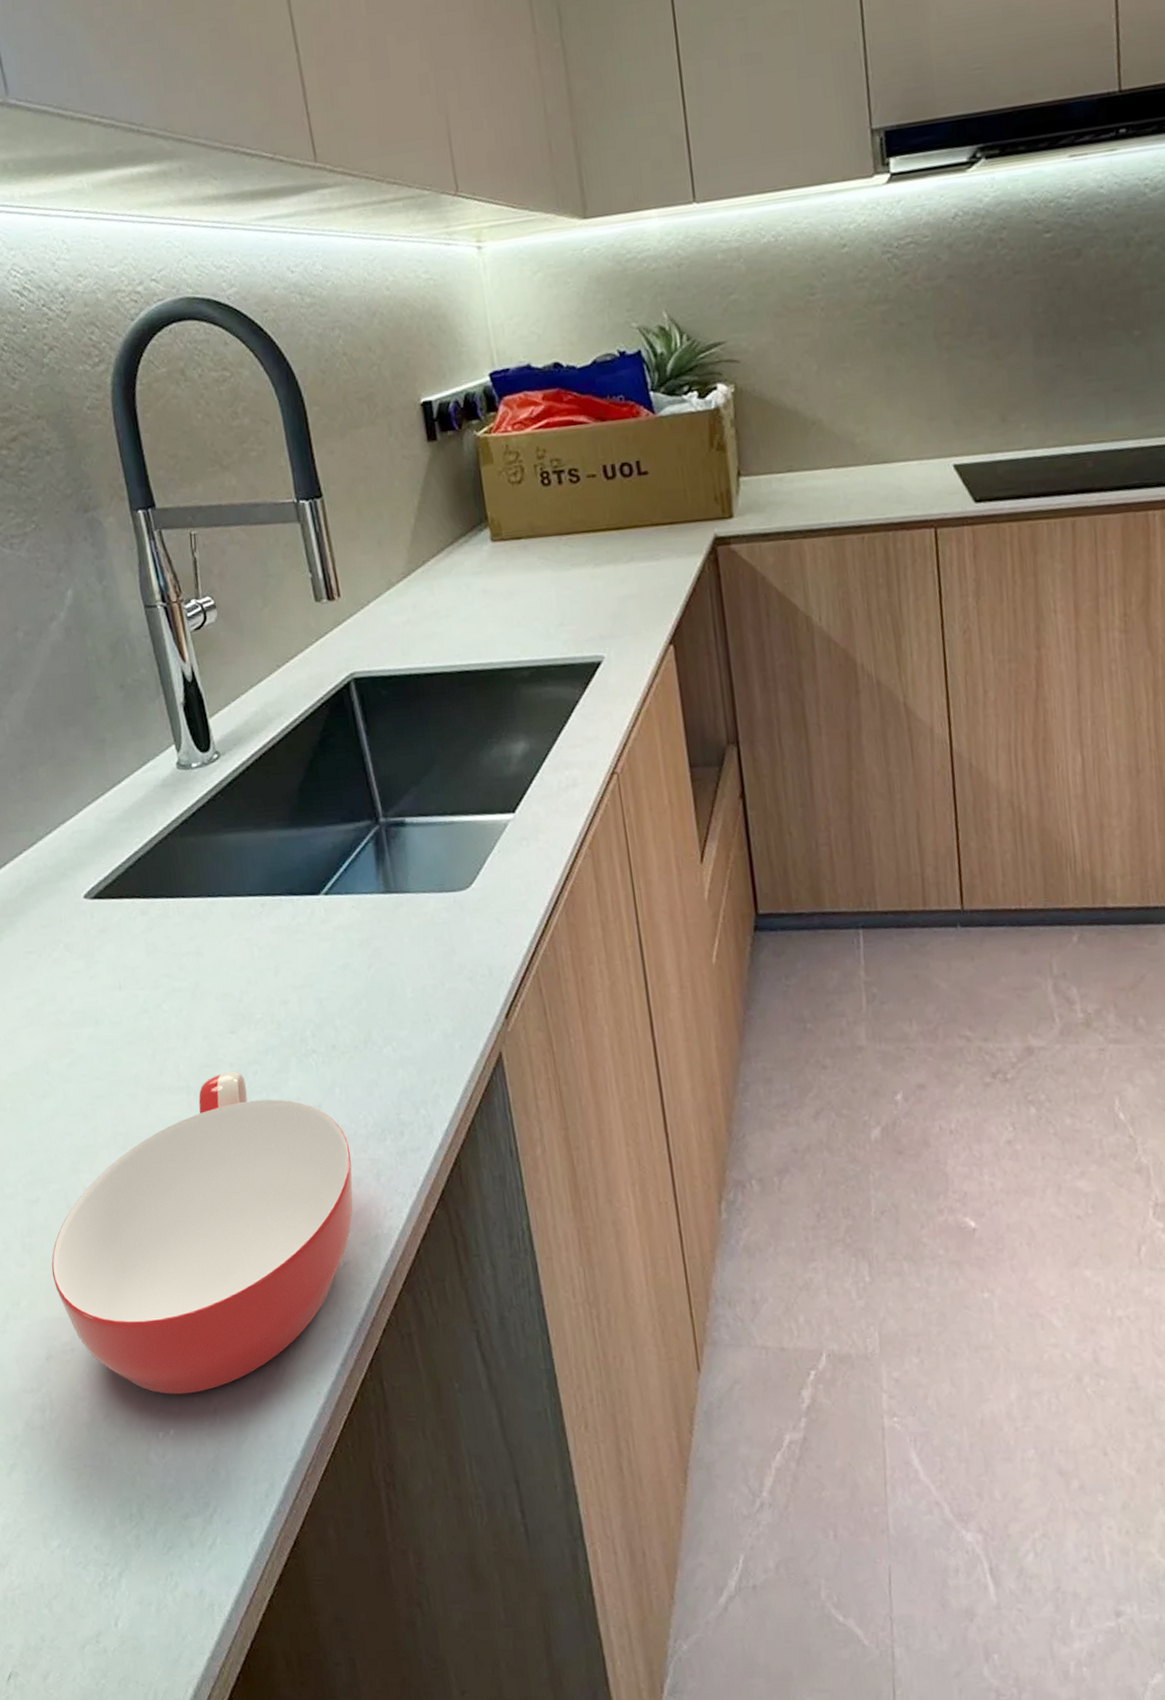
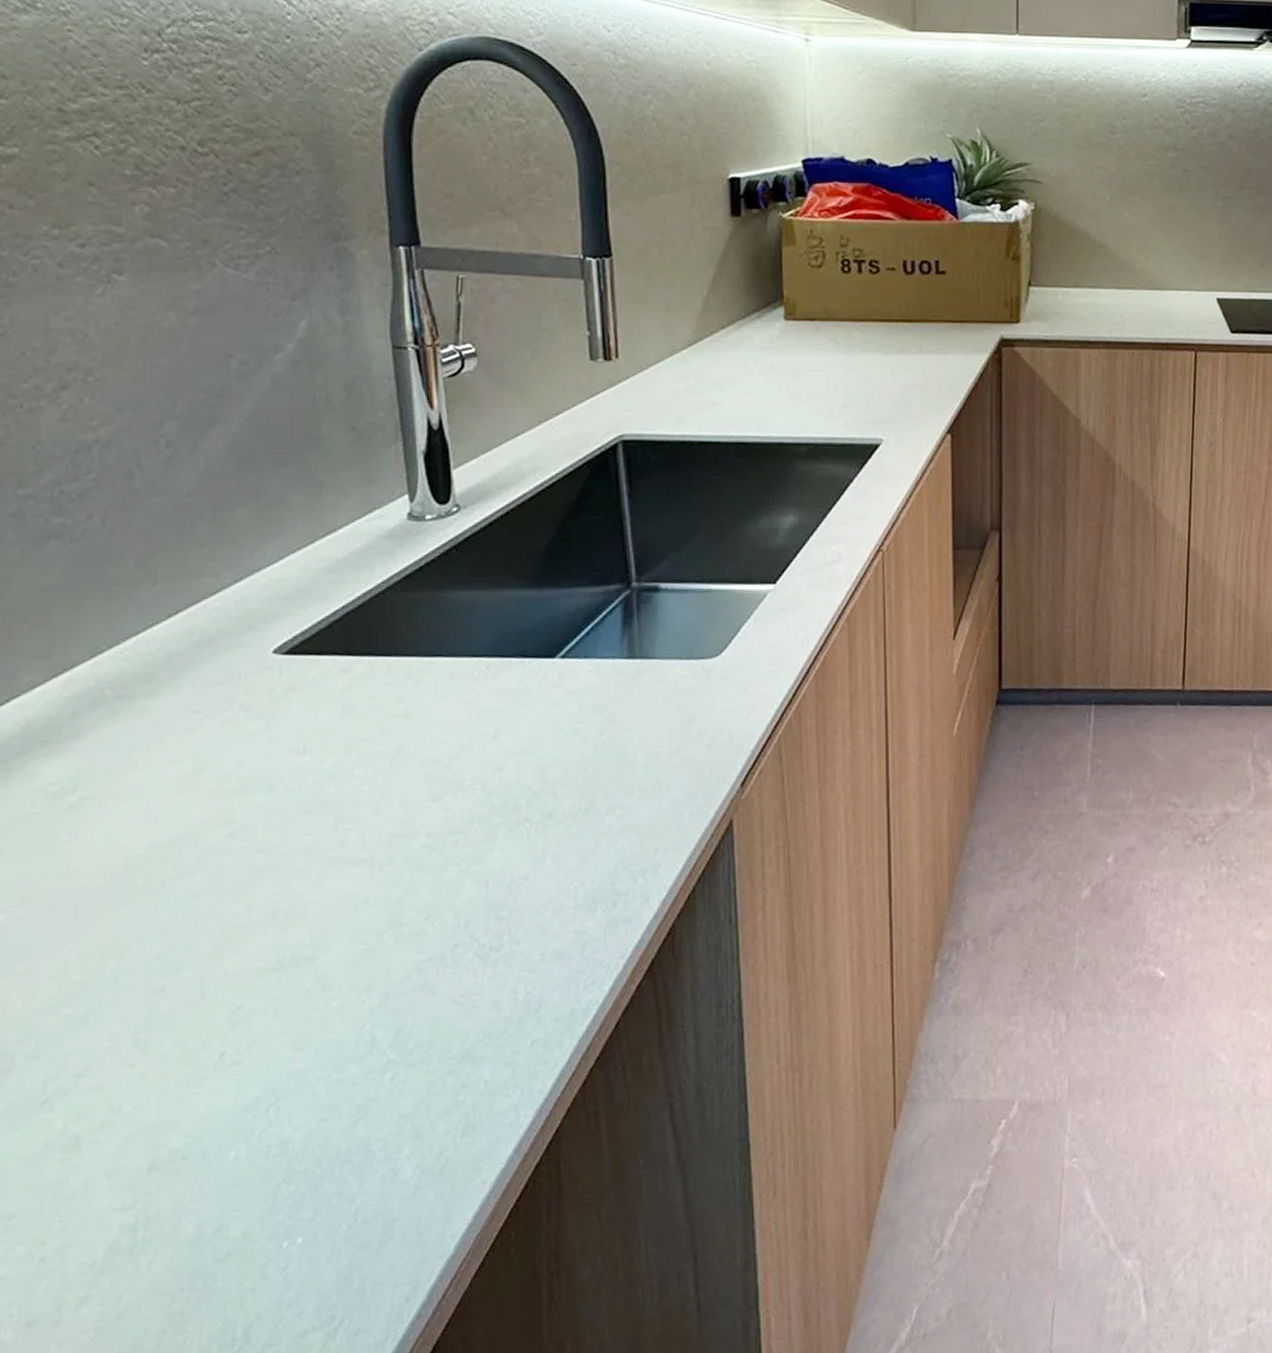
bowl: present [51,1071,353,1395] -> none [170,841,555,1199]

